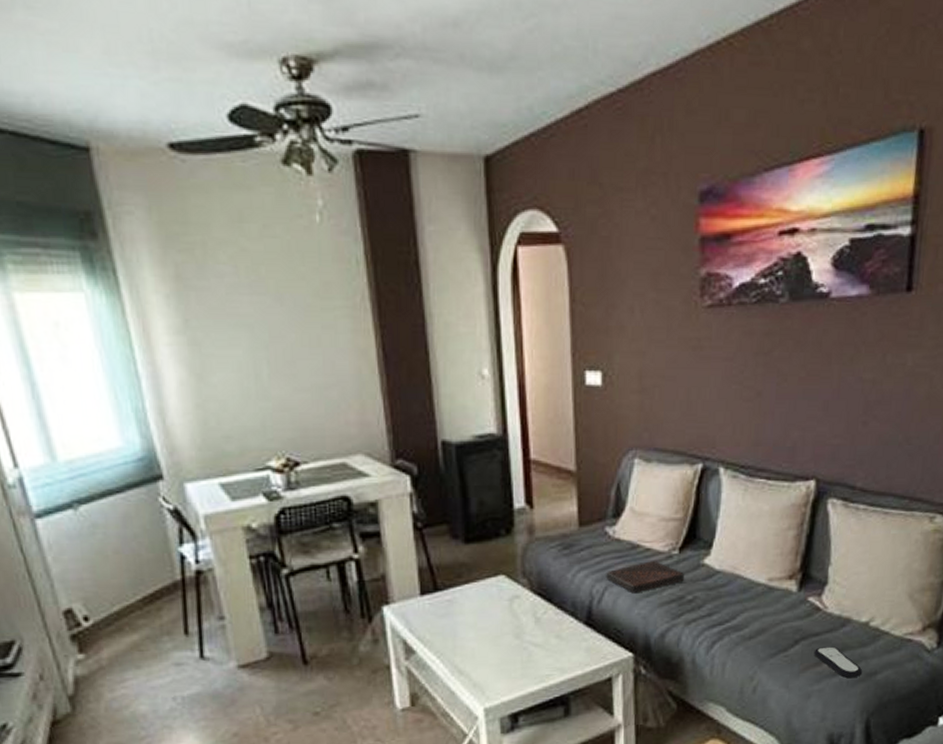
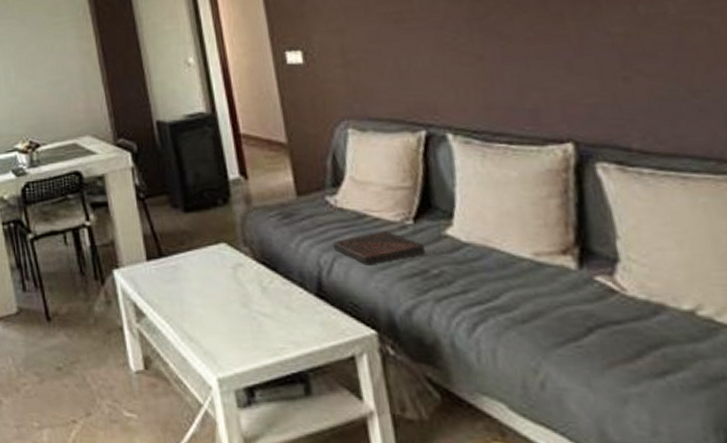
remote control: present [814,646,863,679] -> none [619,338,703,383]

